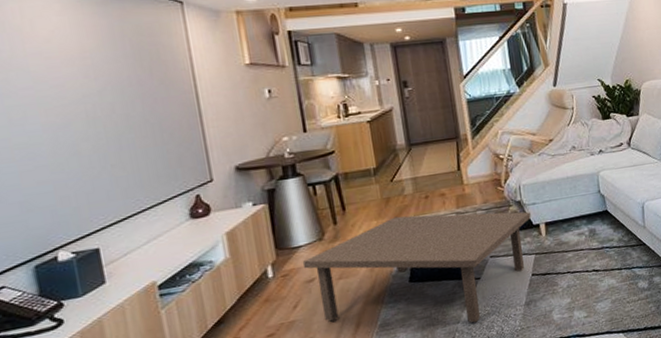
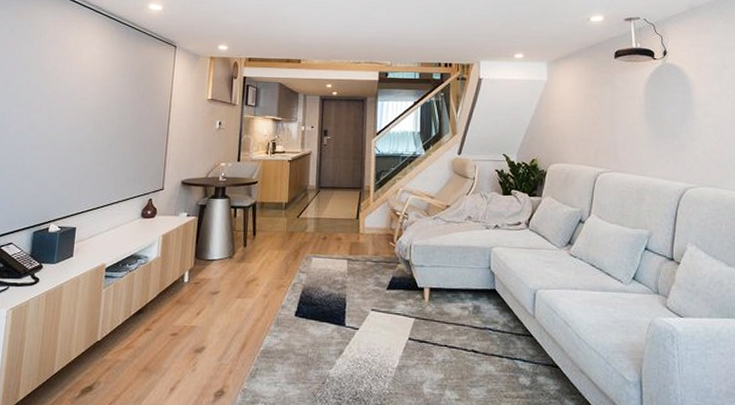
coffee table: present [302,212,531,323] -> none [212,251,417,373]

